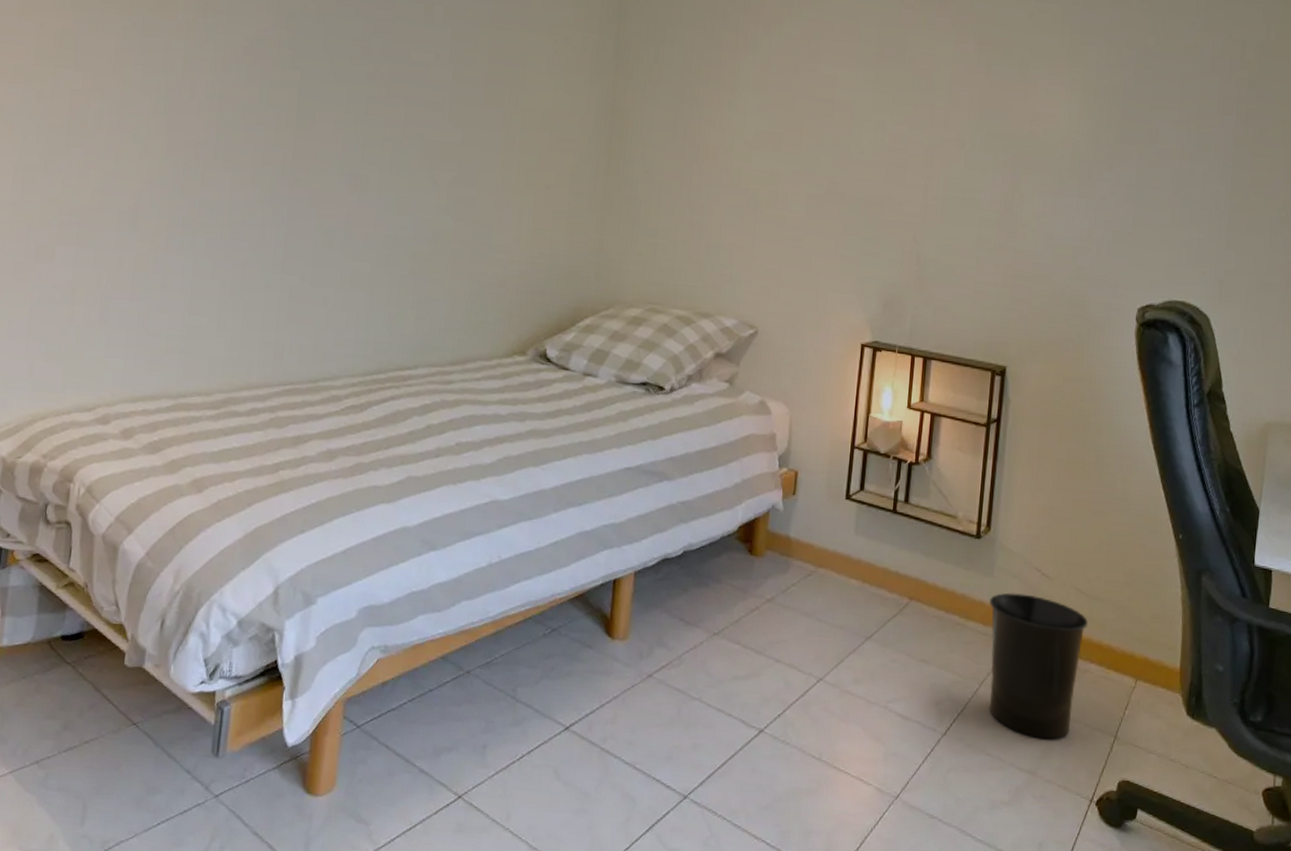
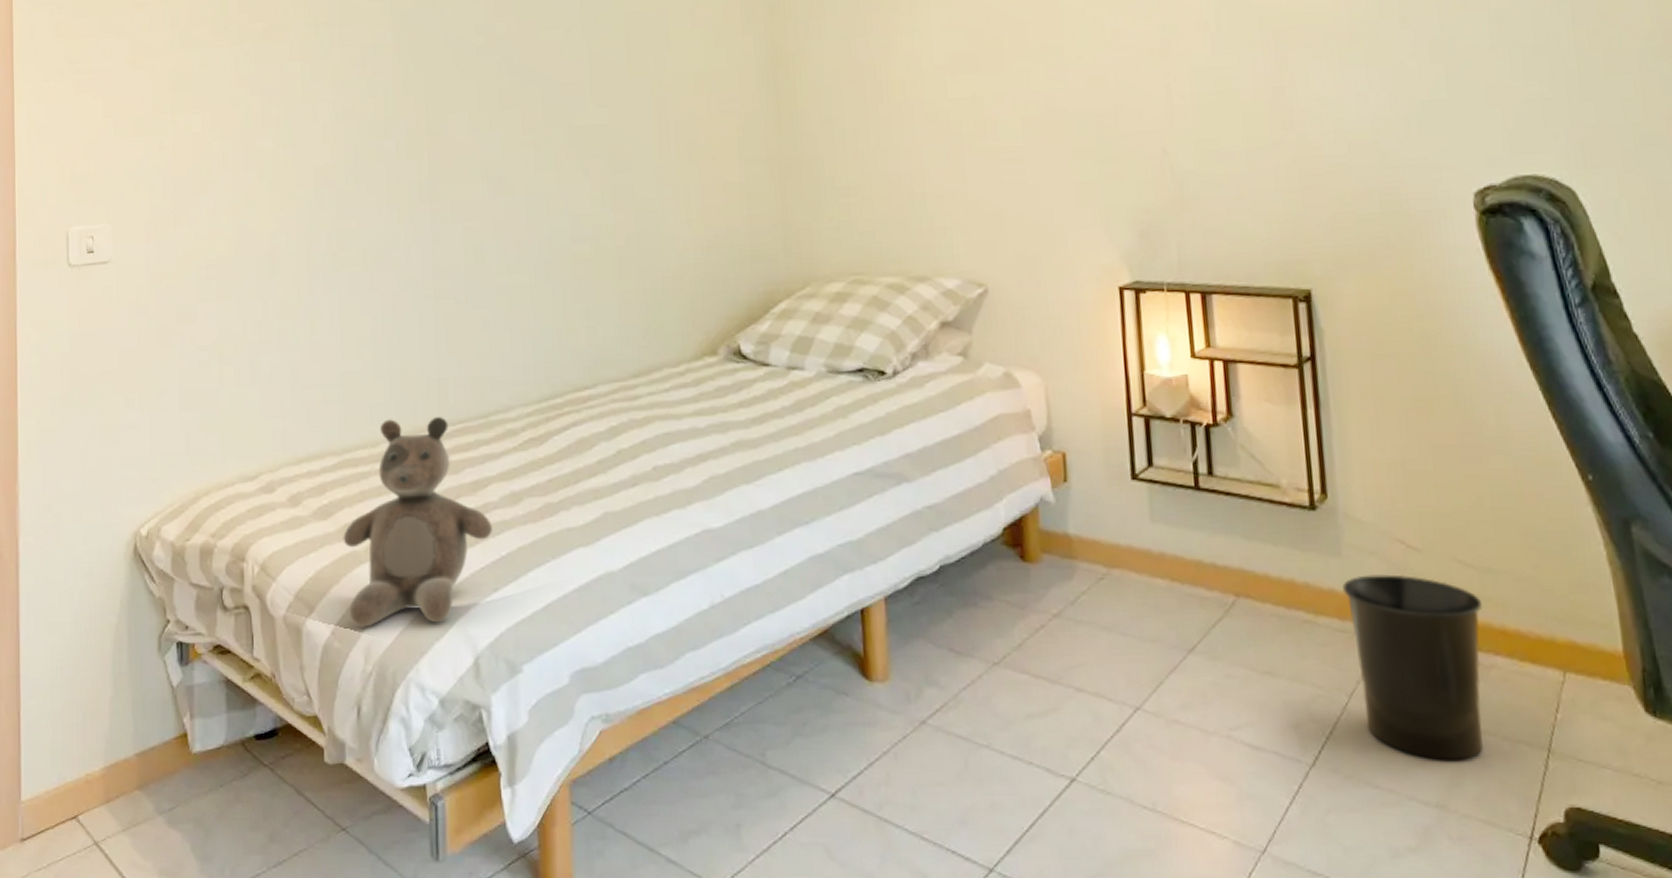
stuffed animal: none [165,373,308,555] -> present [343,416,493,627]

